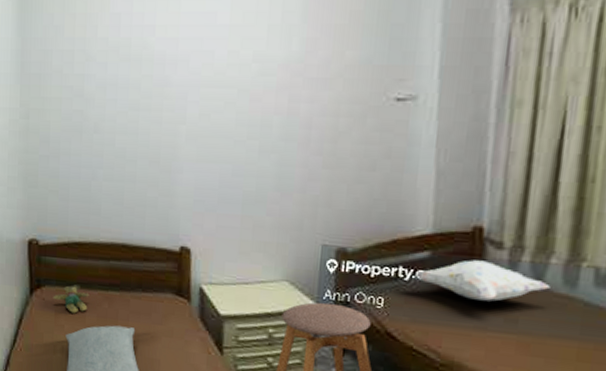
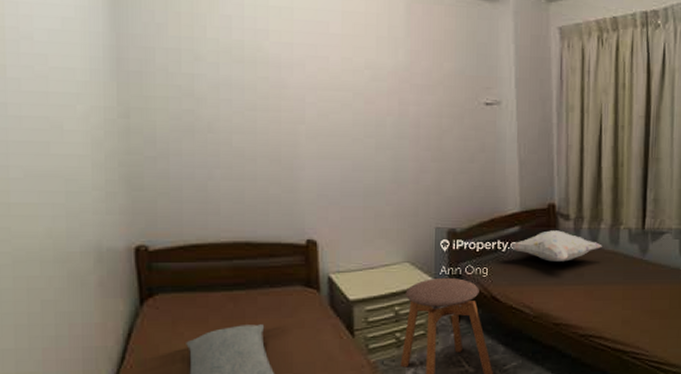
teddy bear: present [53,284,90,314] -> none [168,289,212,319]

